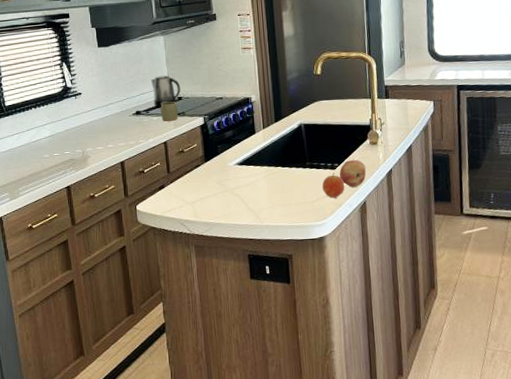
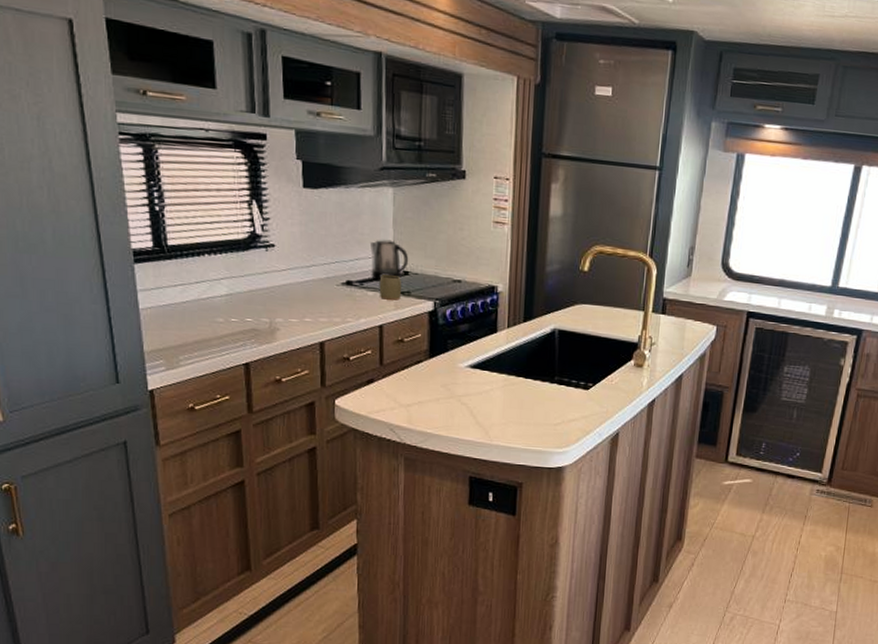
fruit: present [322,172,345,198] -> none [569,393,597,424]
fruit: present [339,160,367,187] -> none [592,382,626,414]

